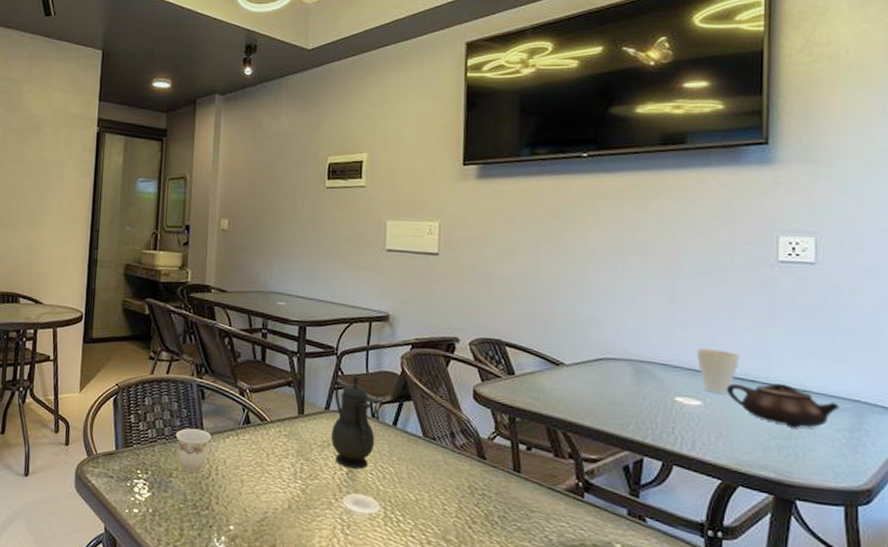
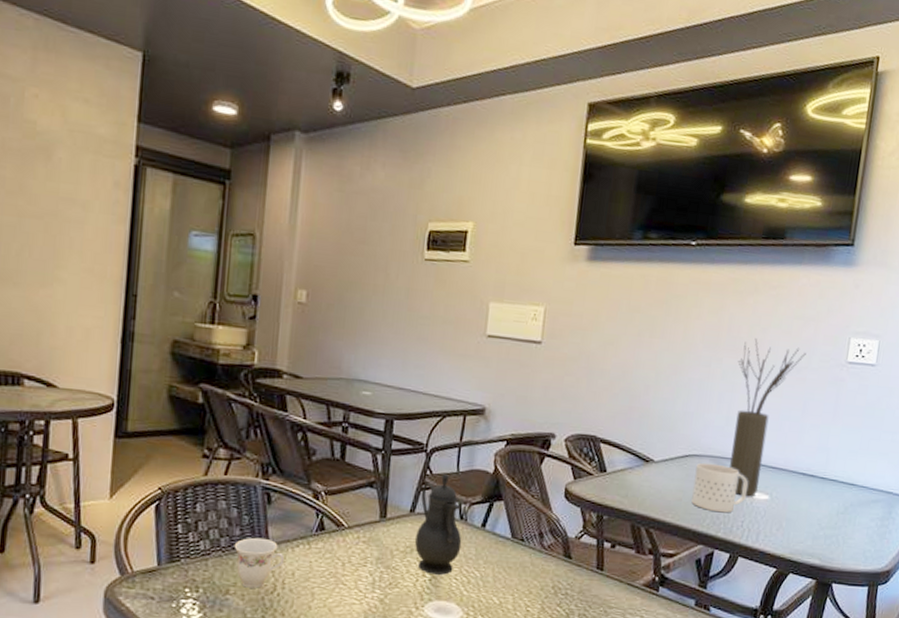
mug: none [611,366,674,419] -> present [691,462,748,513]
vase: none [647,241,726,402] -> present [730,338,806,496]
cup: present [696,348,740,395] -> none [770,445,805,490]
teapot: present [727,383,840,427] -> none [790,478,877,517]

